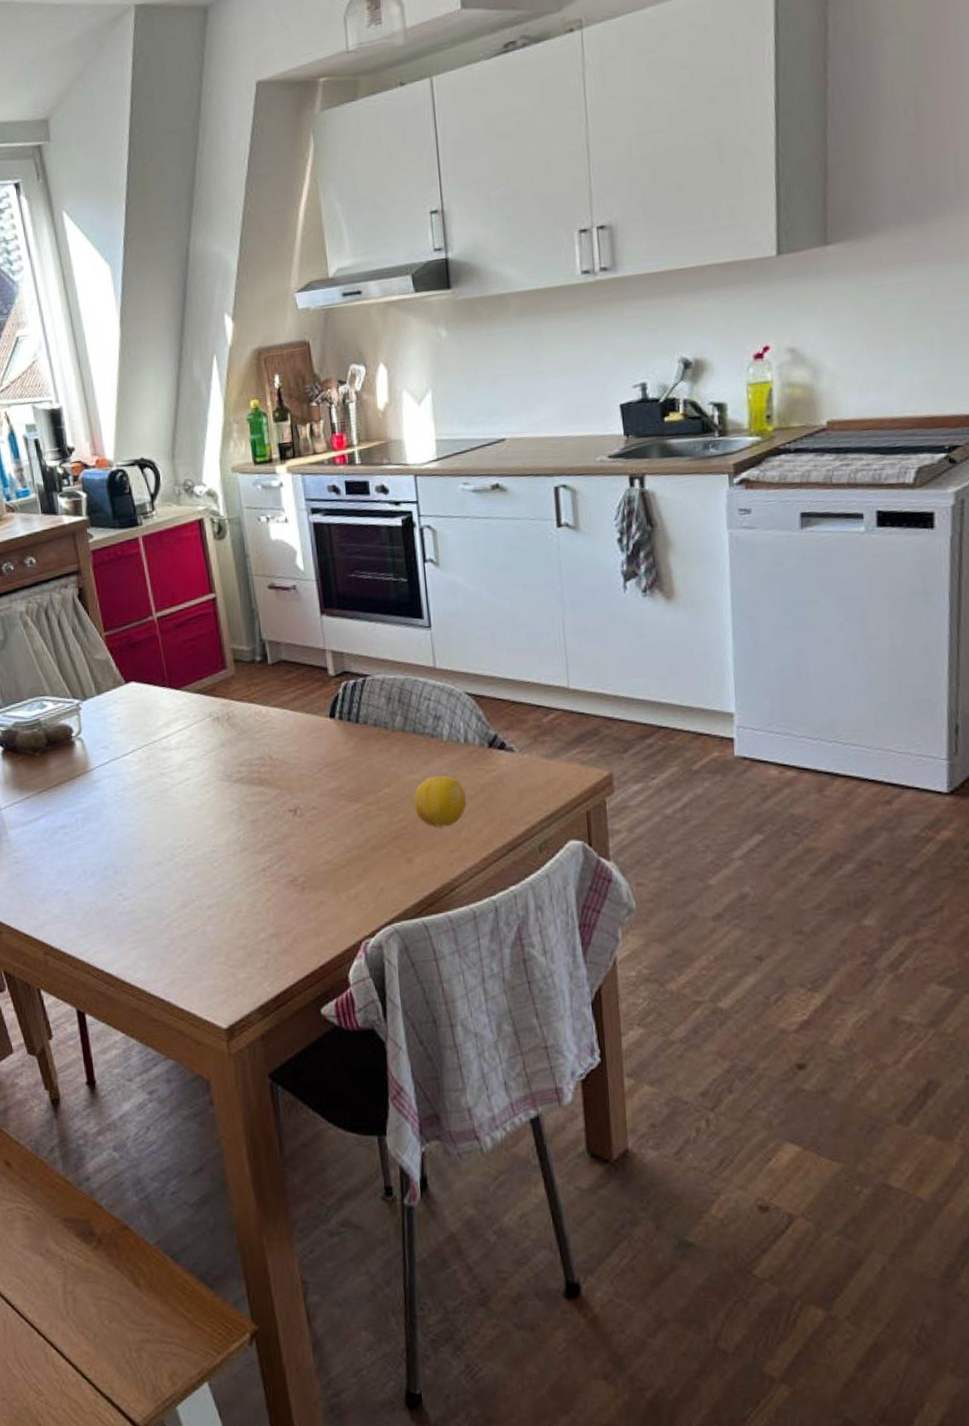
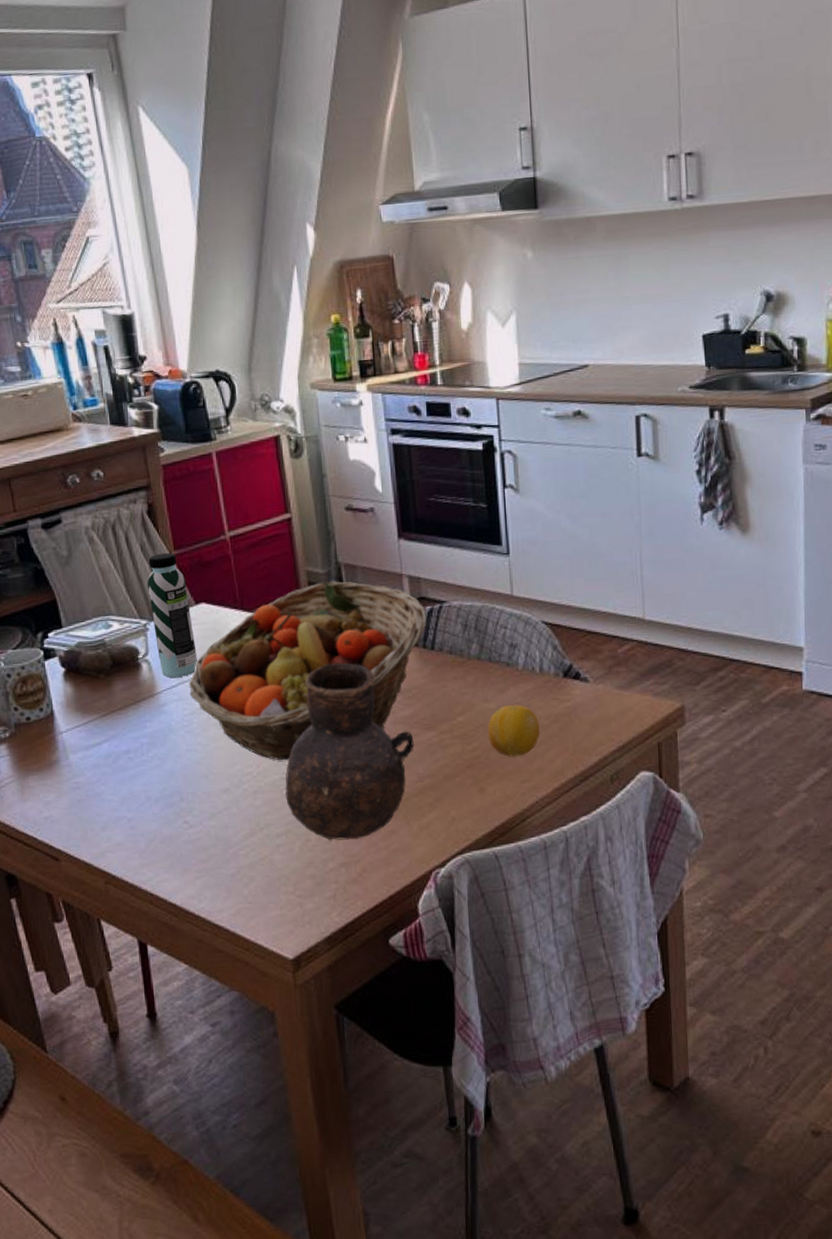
water bottle: none [79,634,128,754] -> present [147,552,197,677]
fruit basket: none [121,658,351,834] -> present [189,581,427,761]
vase: none [215,737,341,911] -> present [285,663,414,840]

